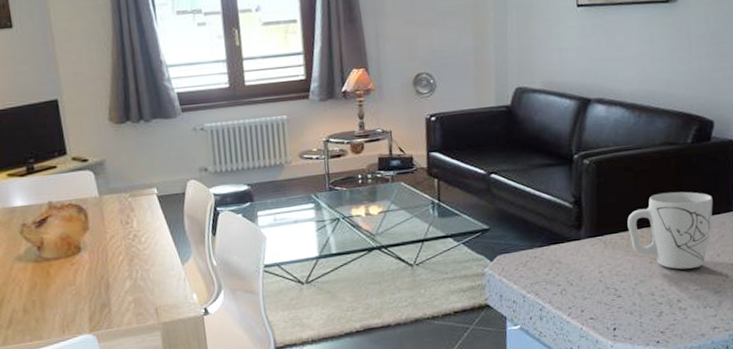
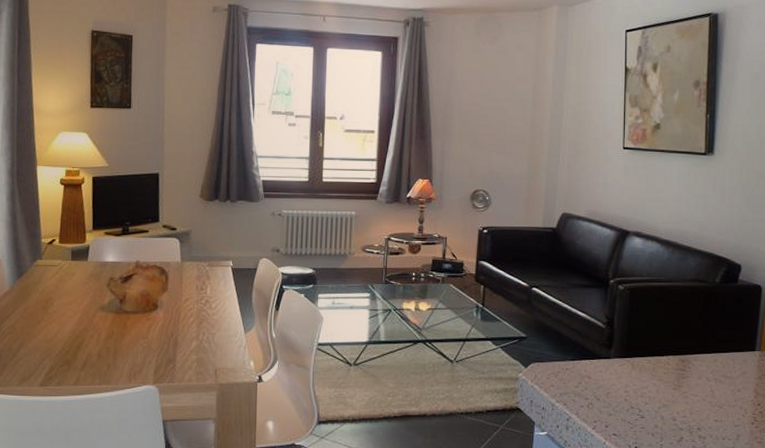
mug: present [627,191,713,270] -> none [655,325,737,400]

